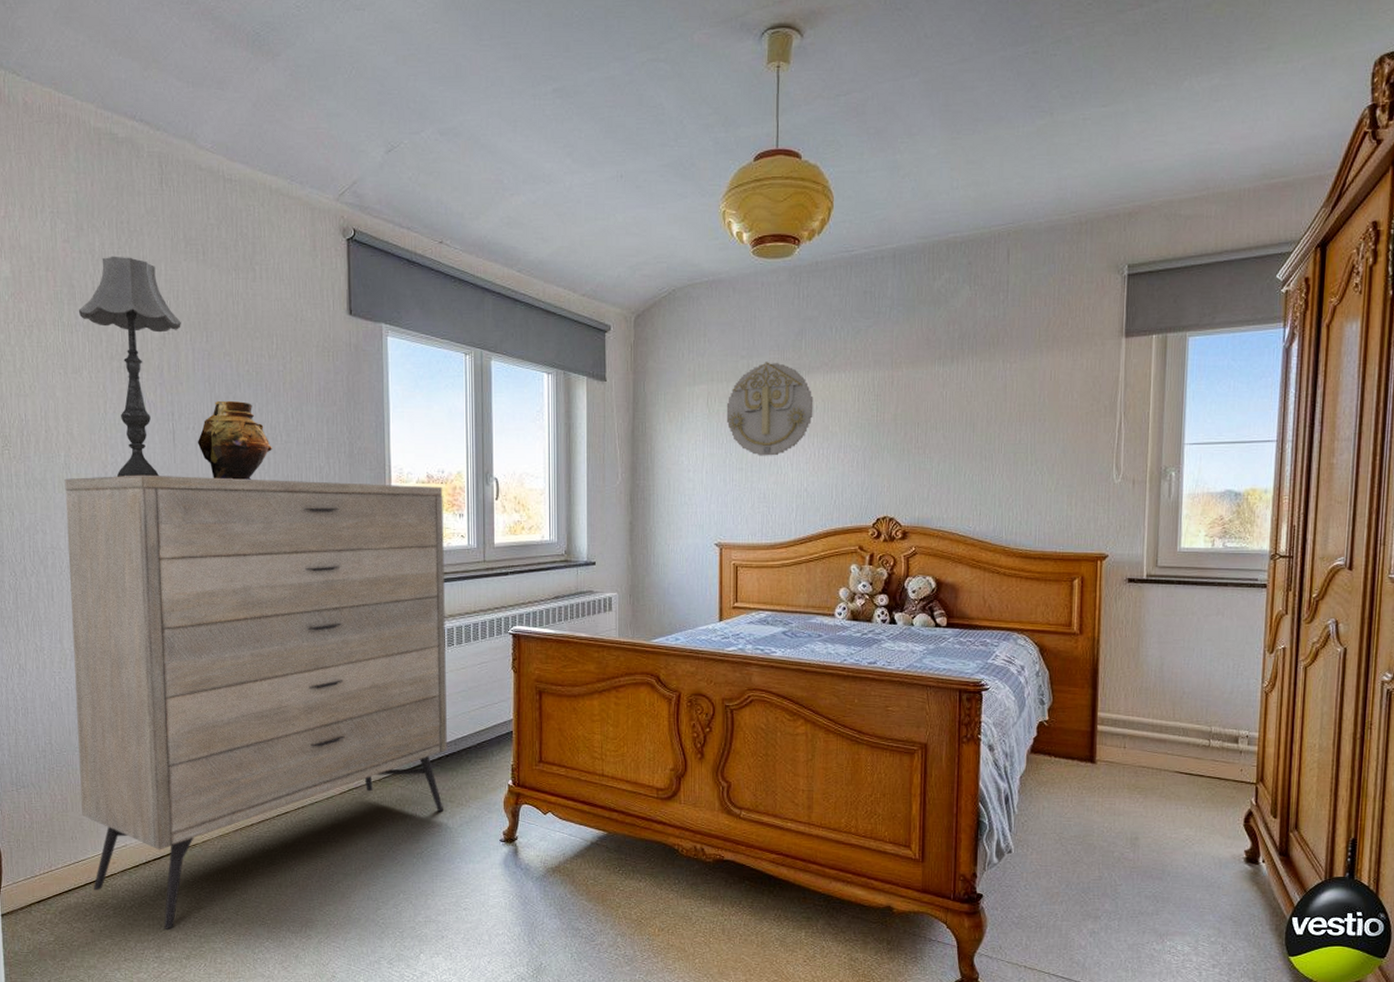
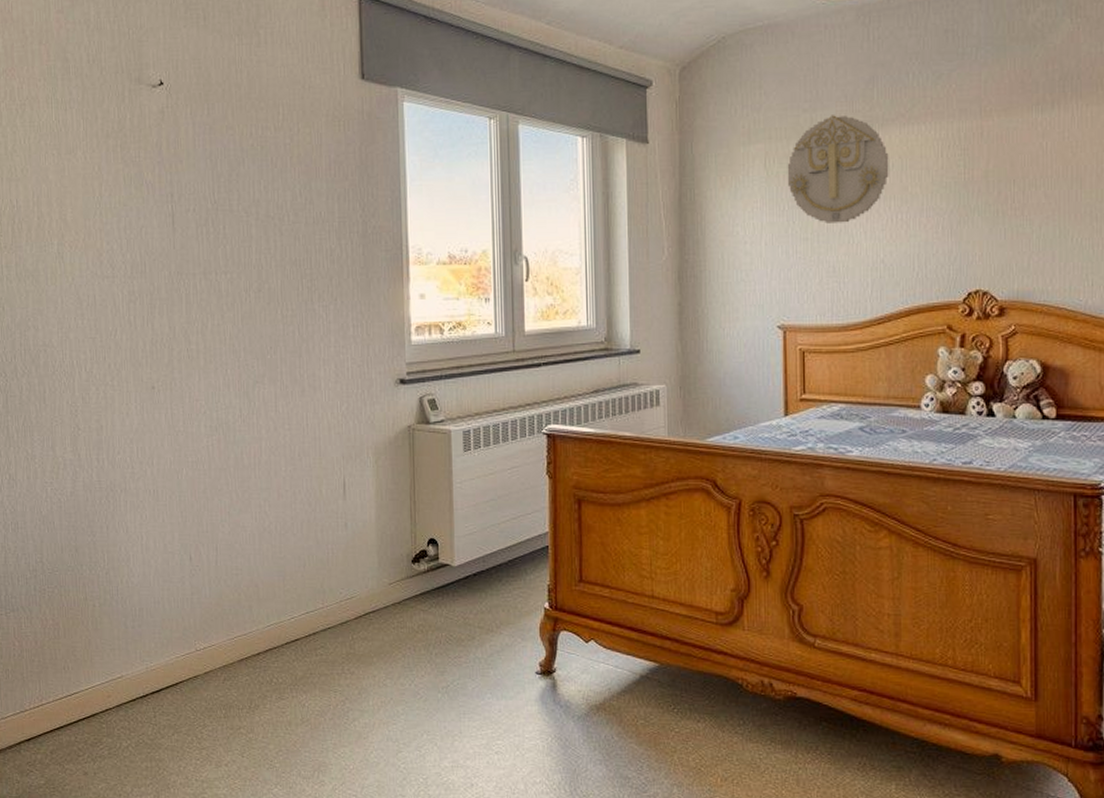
dresser: present [64,475,447,929] -> none [57,262,475,772]
table lamp: present [78,256,181,477] -> none [72,25,181,266]
vase: present [197,400,272,480] -> none [198,178,279,266]

